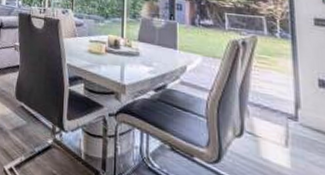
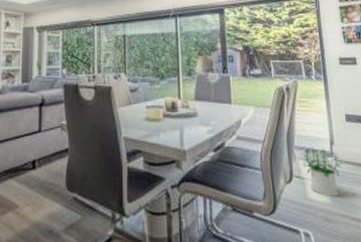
potted plant: none [256,106,312,163] -> present [301,148,343,196]

